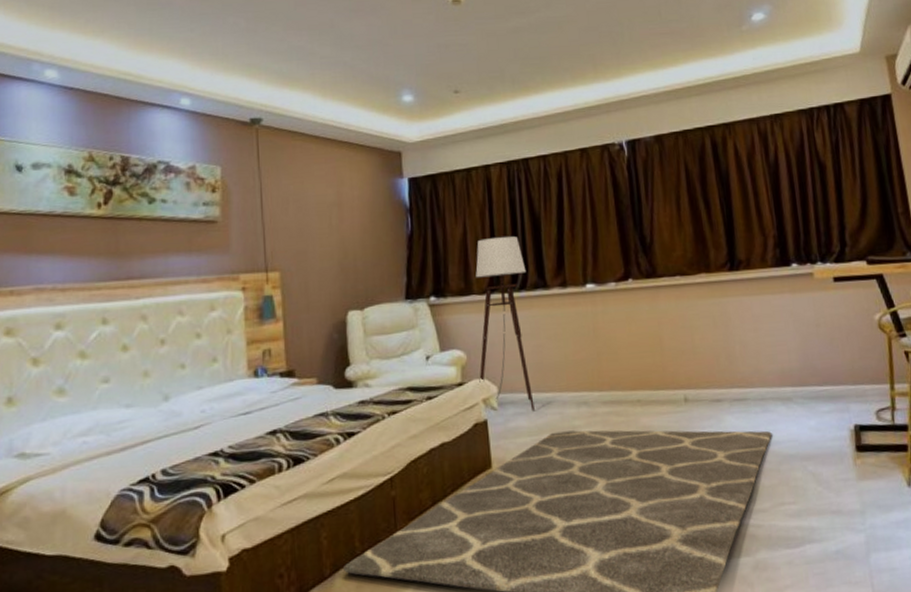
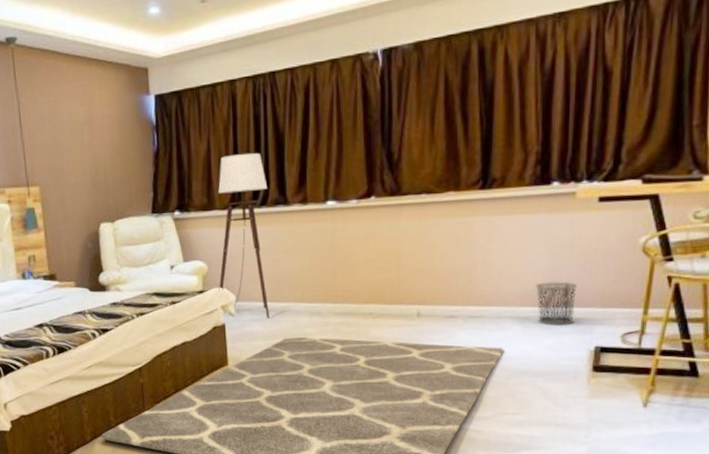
waste bin: none [790,359,831,406] -> present [534,281,578,326]

